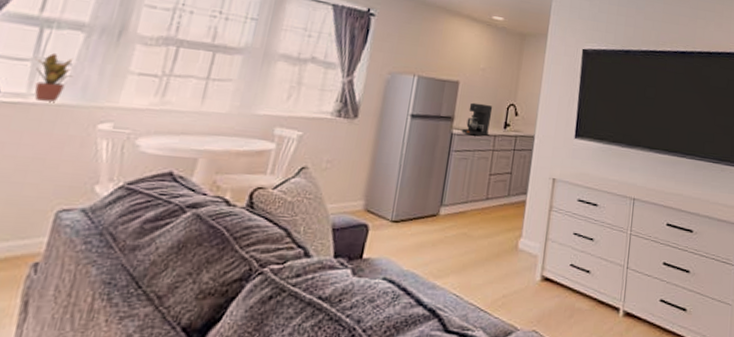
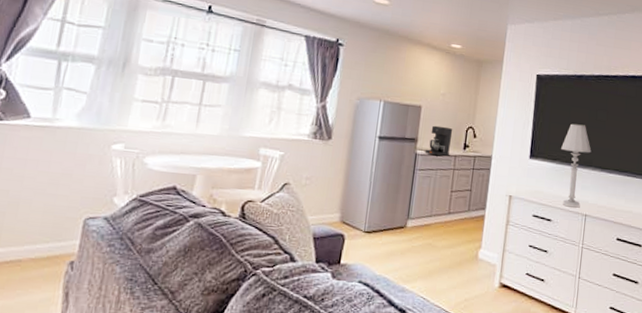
potted plant: present [34,52,74,103] -> none [56,82,88,126]
table lamp: none [608,101,640,191] -> present [561,123,592,208]

